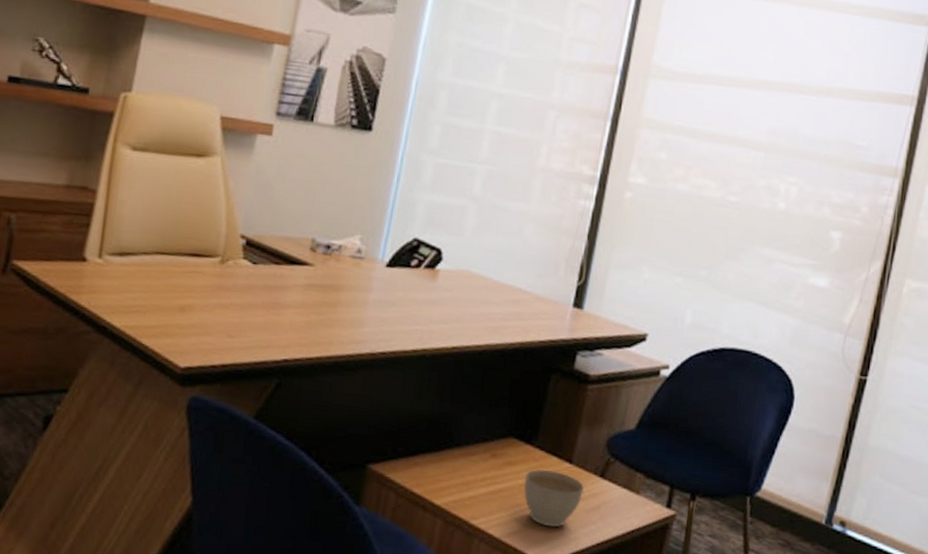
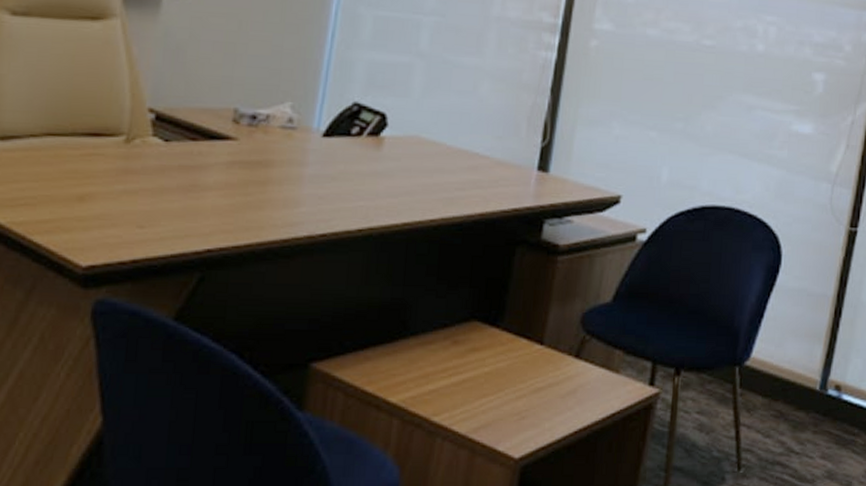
planter bowl: present [523,469,585,528] -> none [490,353,559,418]

